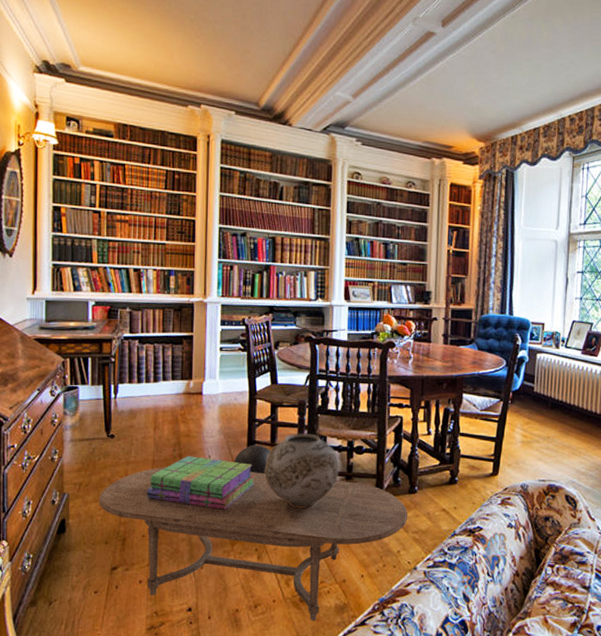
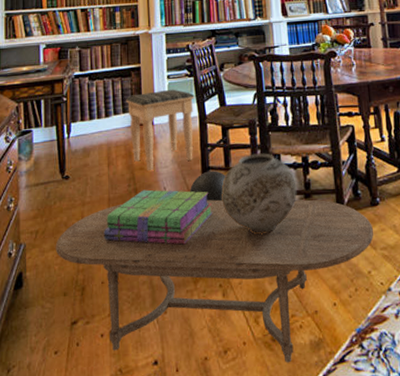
footstool: none [175,361,247,439] -> present [125,89,195,171]

